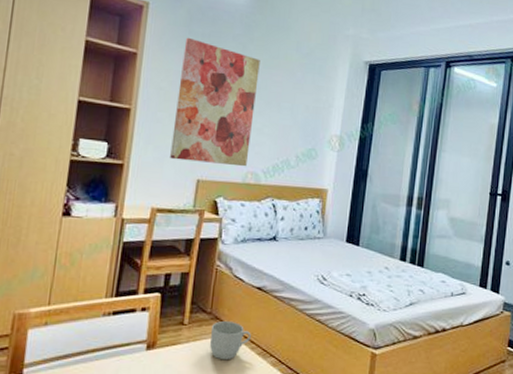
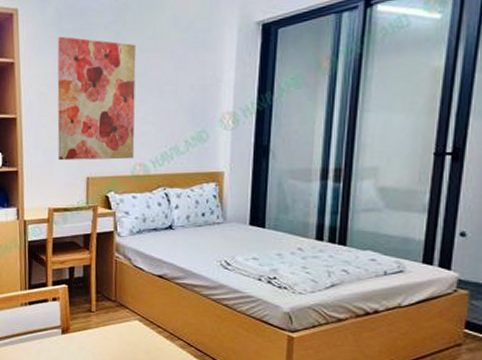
mug: present [209,321,251,360] -> none [117,308,157,343]

